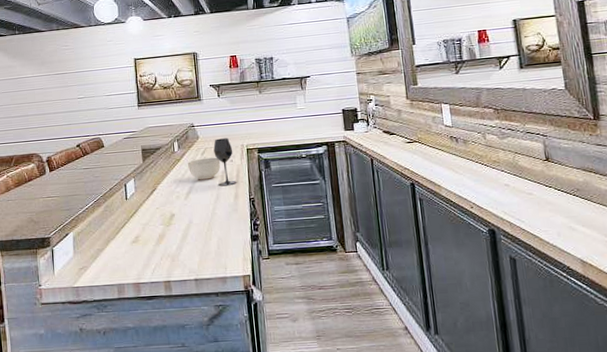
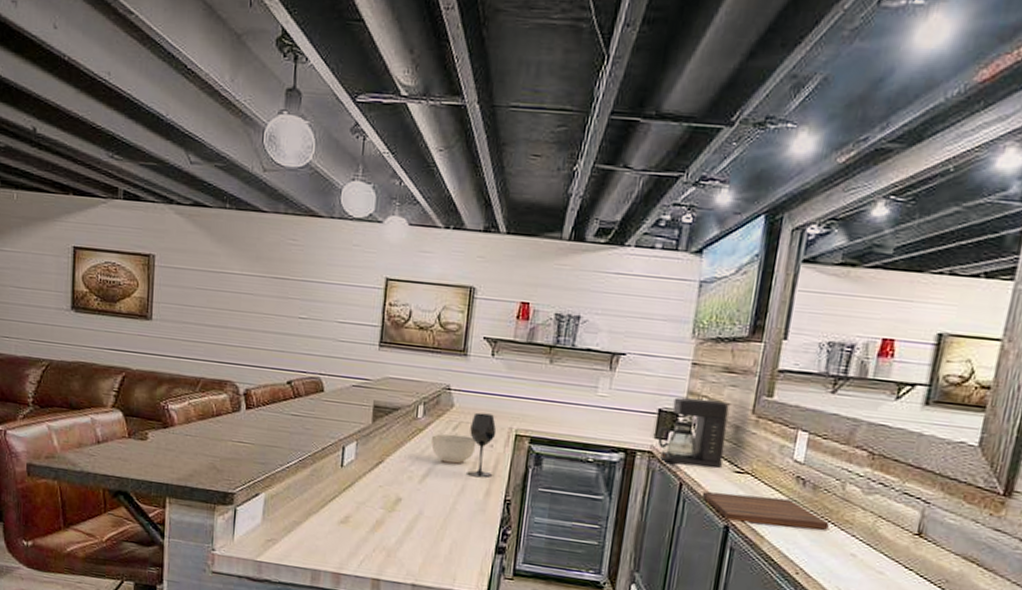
coffee maker: none [346,95,396,146] -> present [657,397,729,468]
cutting board: none [388,154,484,179] -> present [701,491,830,530]

